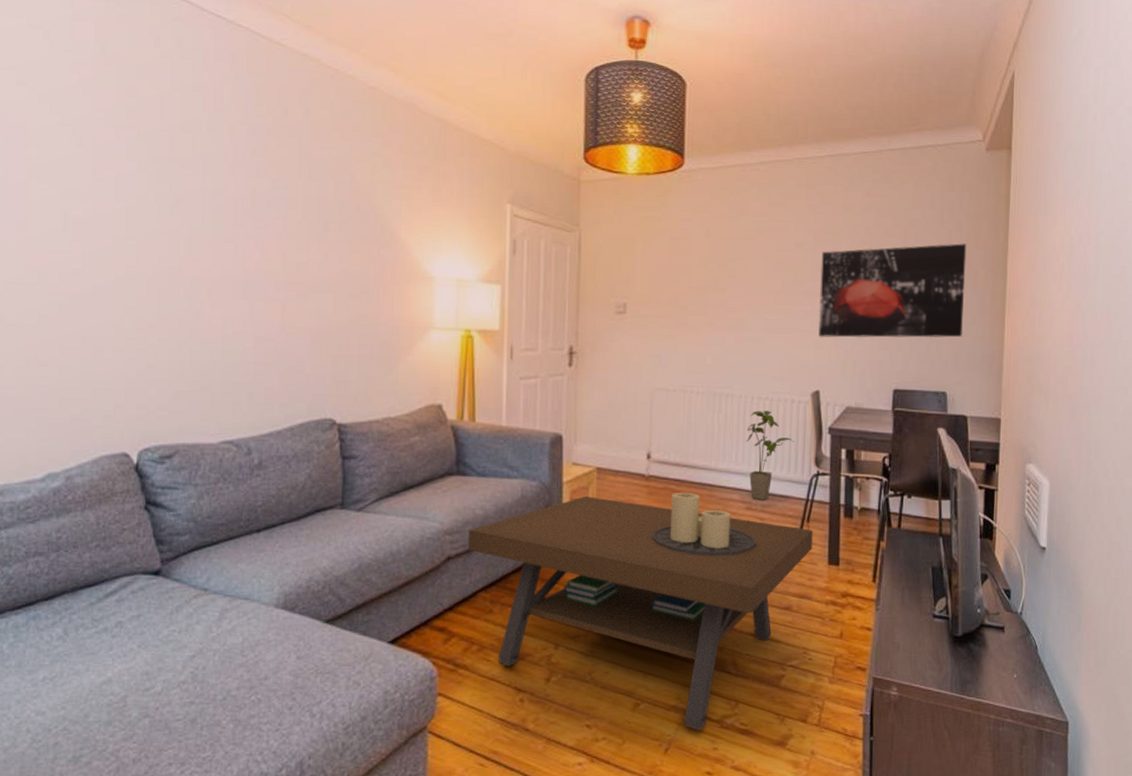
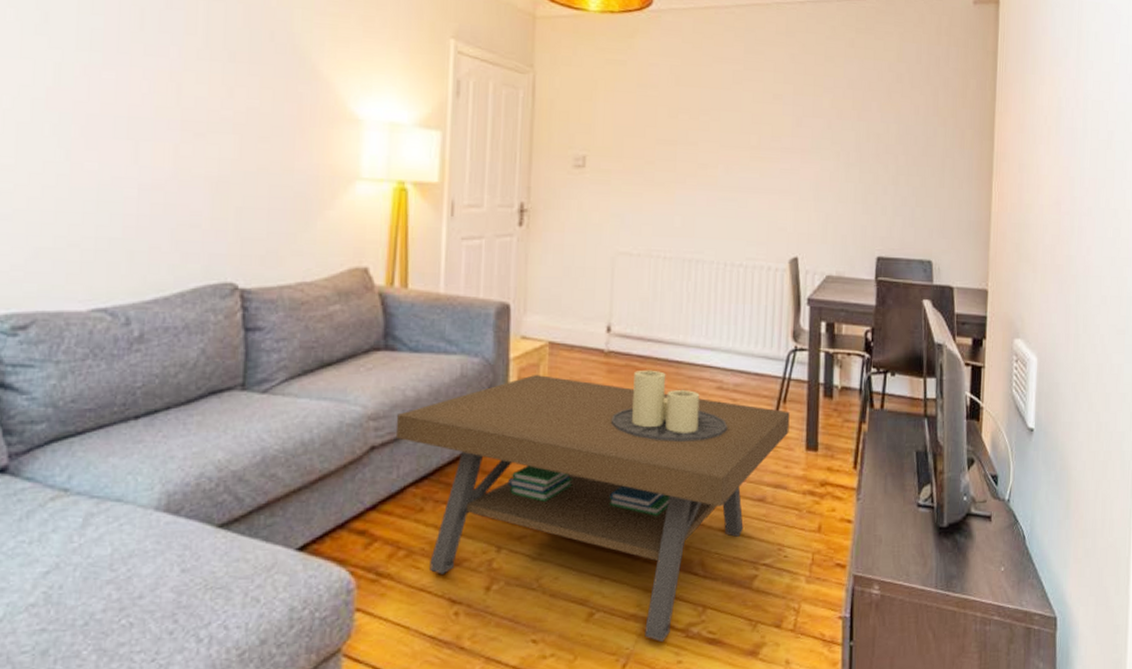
house plant: present [746,411,795,500] -> none [717,279,771,379]
wall art: present [818,243,967,338] -> none [797,101,954,202]

